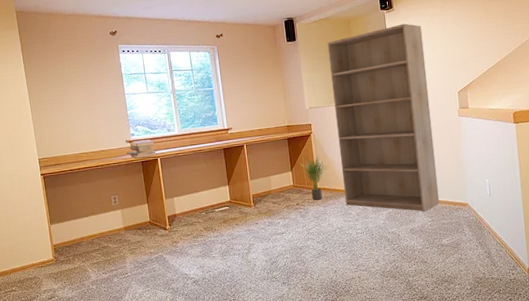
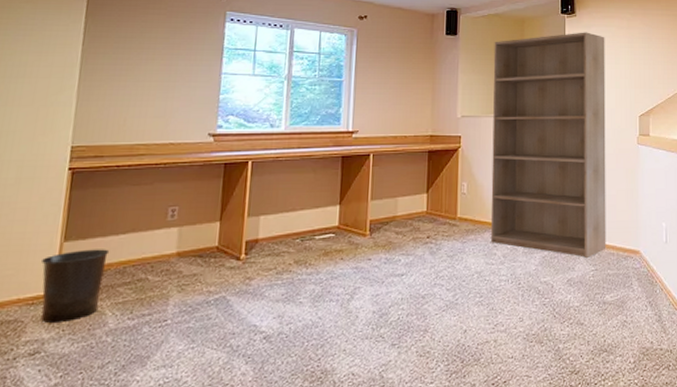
waste bin: none [40,228,83,278] -> present [41,249,110,323]
books: present [126,139,157,159] -> none [205,135,248,159]
potted plant: present [299,155,328,201] -> none [439,175,475,234]

